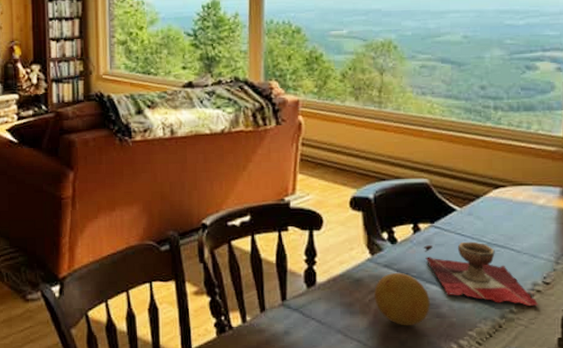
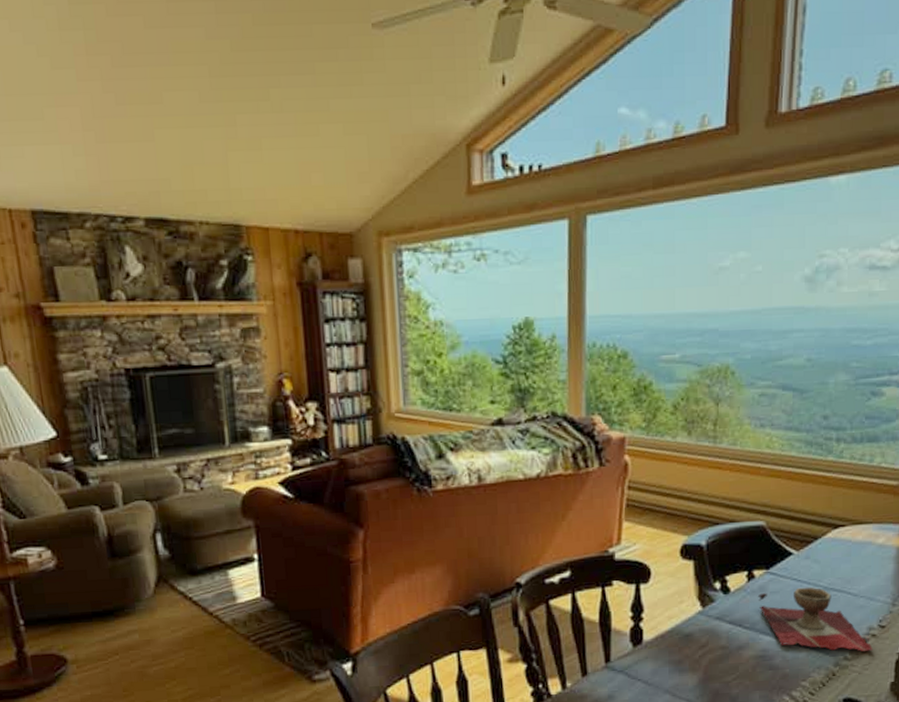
fruit: present [374,272,430,326] -> none [705,624,763,681]

